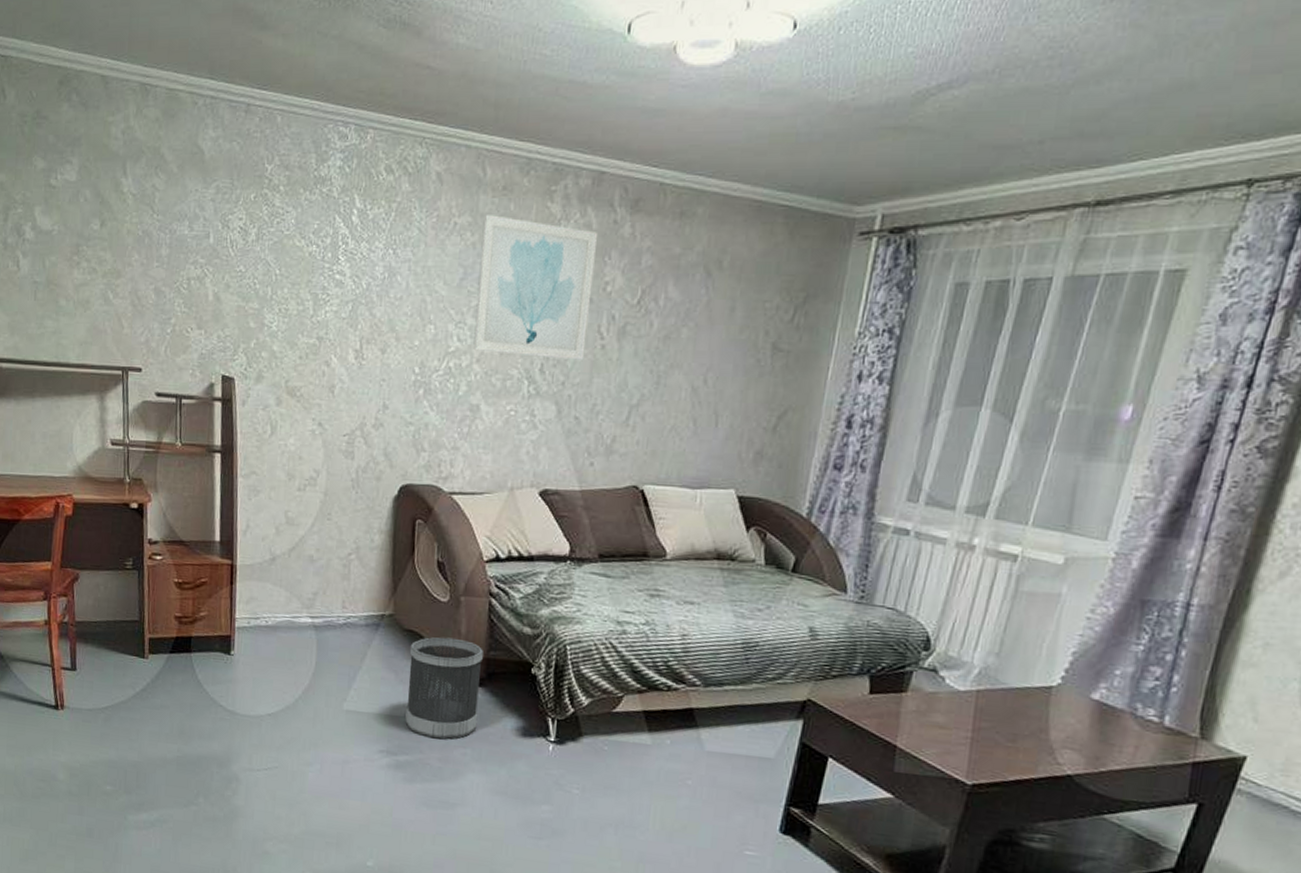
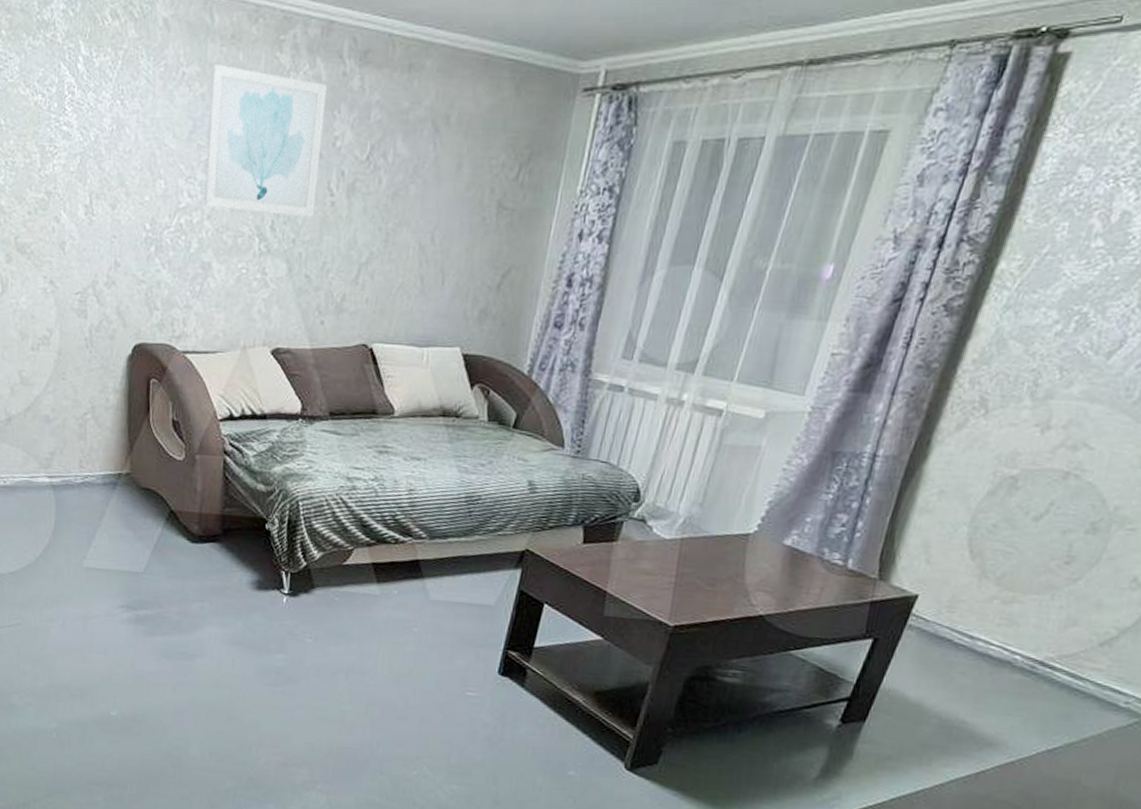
wastebasket: present [405,637,483,739] -> none [144,494,219,594]

